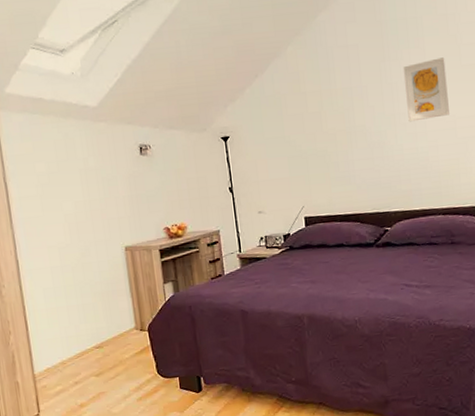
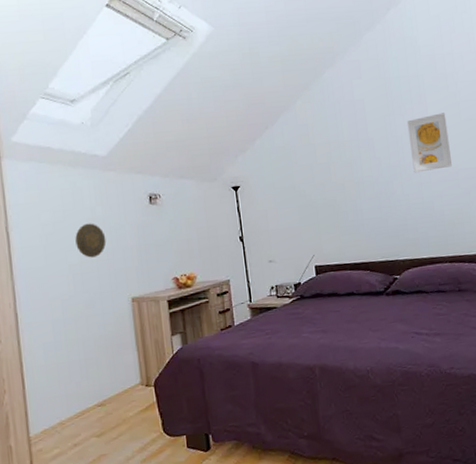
decorative plate: none [69,173,99,208] -> present [75,223,106,258]

